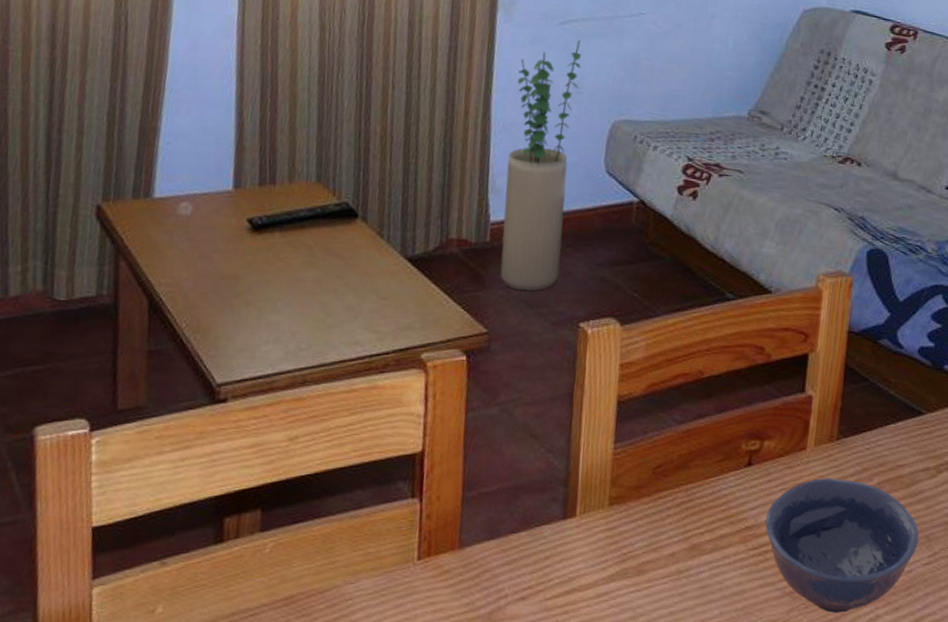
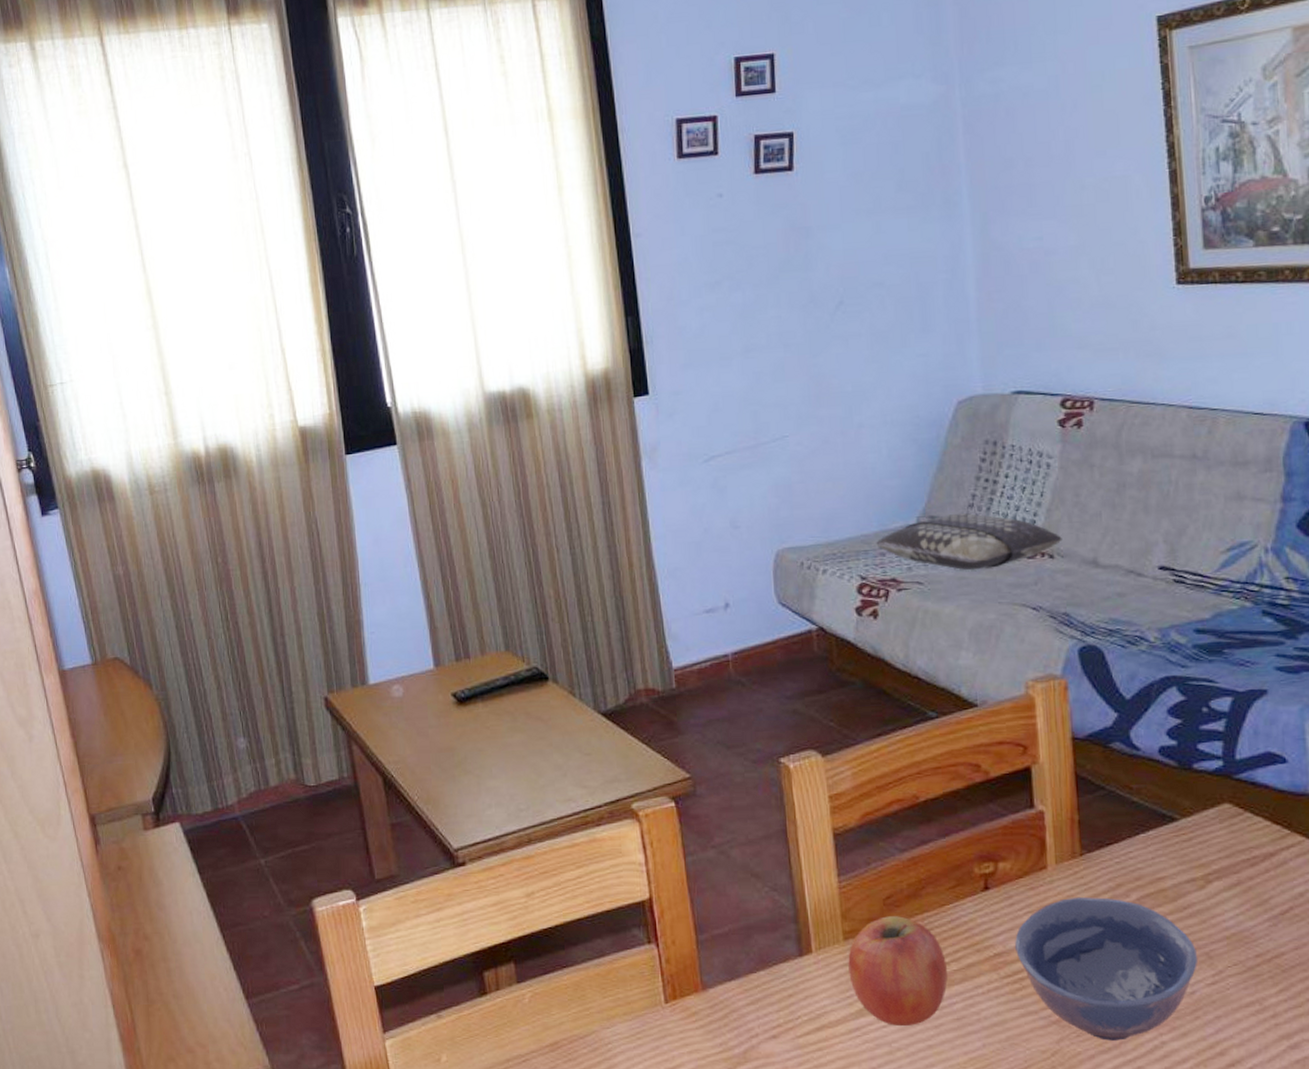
vase: present [500,40,581,292] -> none [673,475,750,733]
fruit: none [607,485,701,592] -> present [848,916,948,1026]
cushion: none [707,112,871,167] -> present [876,513,1062,571]

